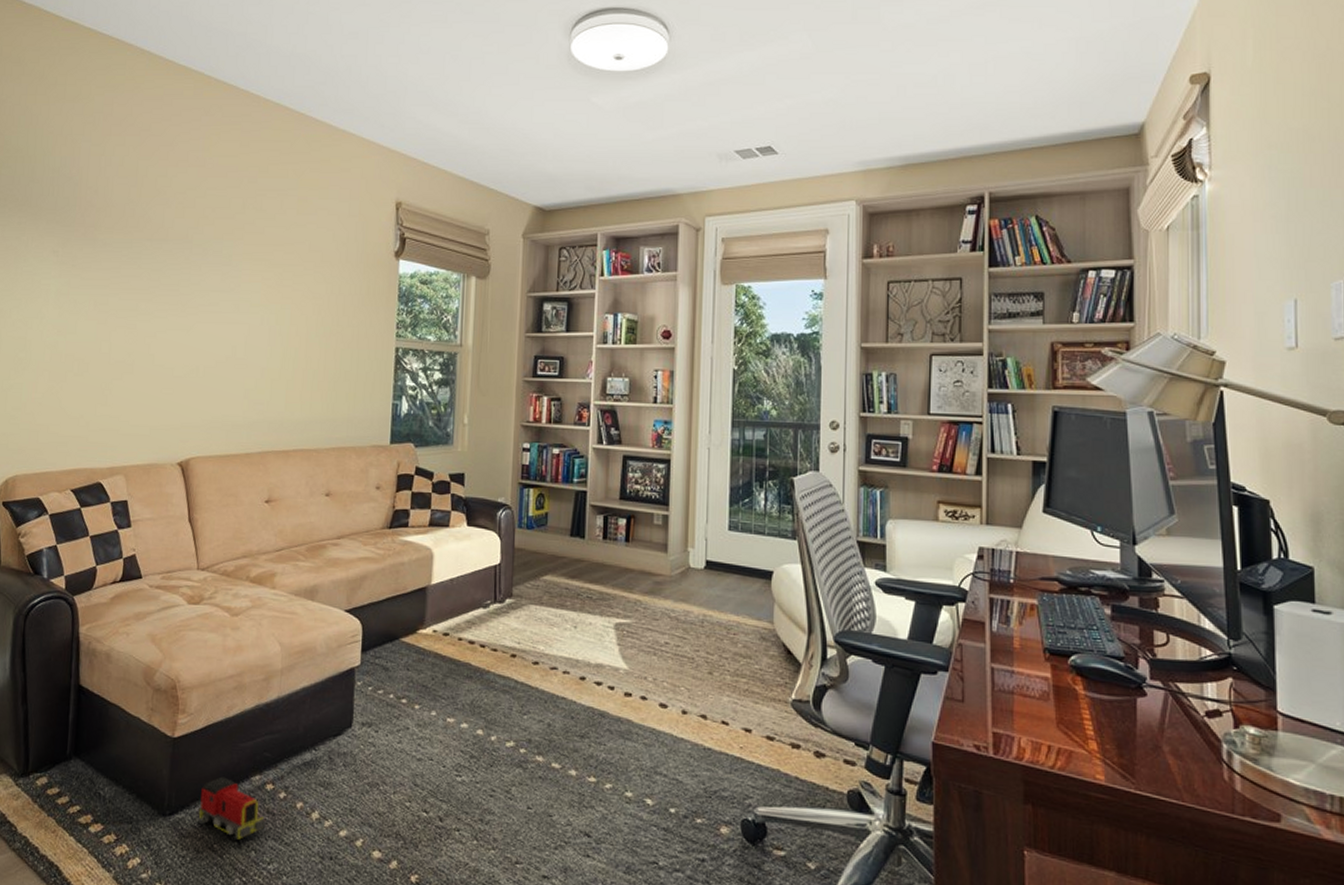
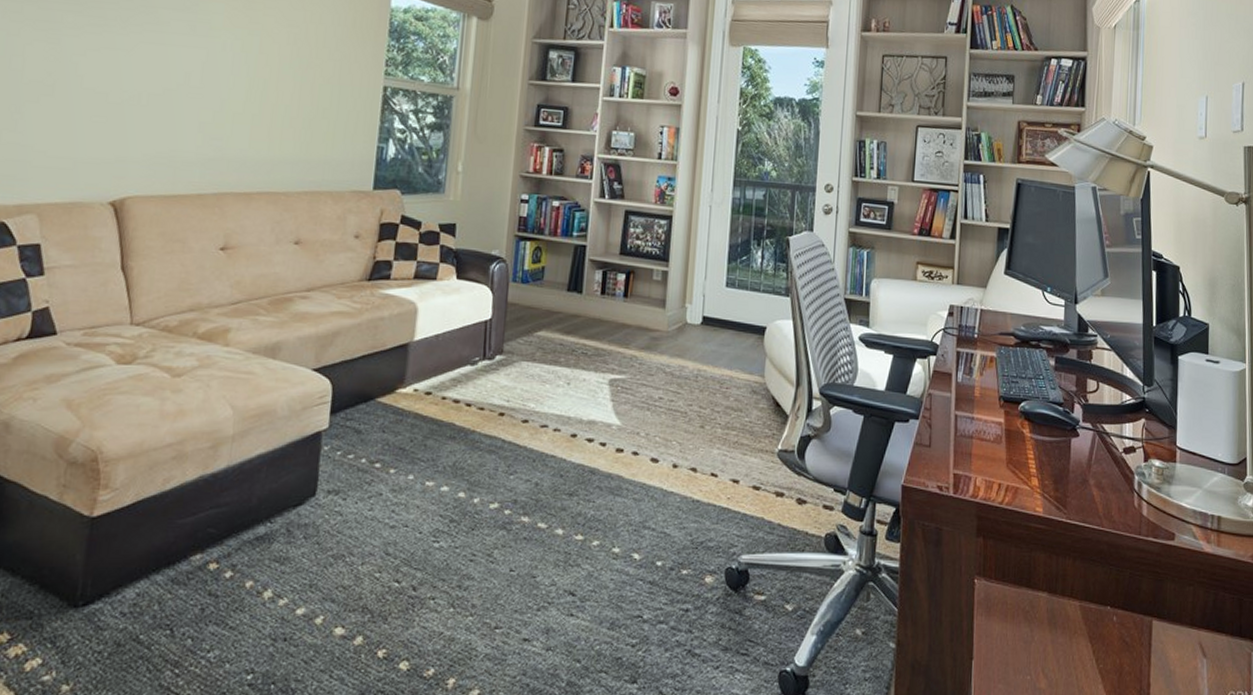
toy train: present [197,776,266,840] -> none [120,558,207,627]

